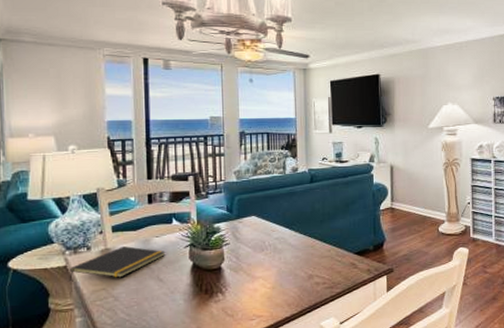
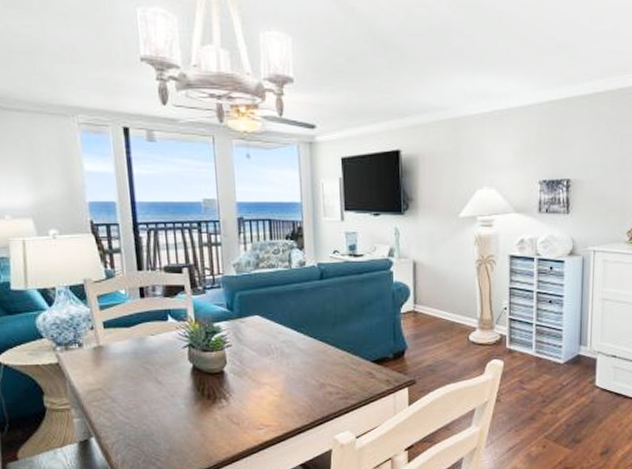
notepad: present [69,246,166,282] -> none [62,344,163,380]

